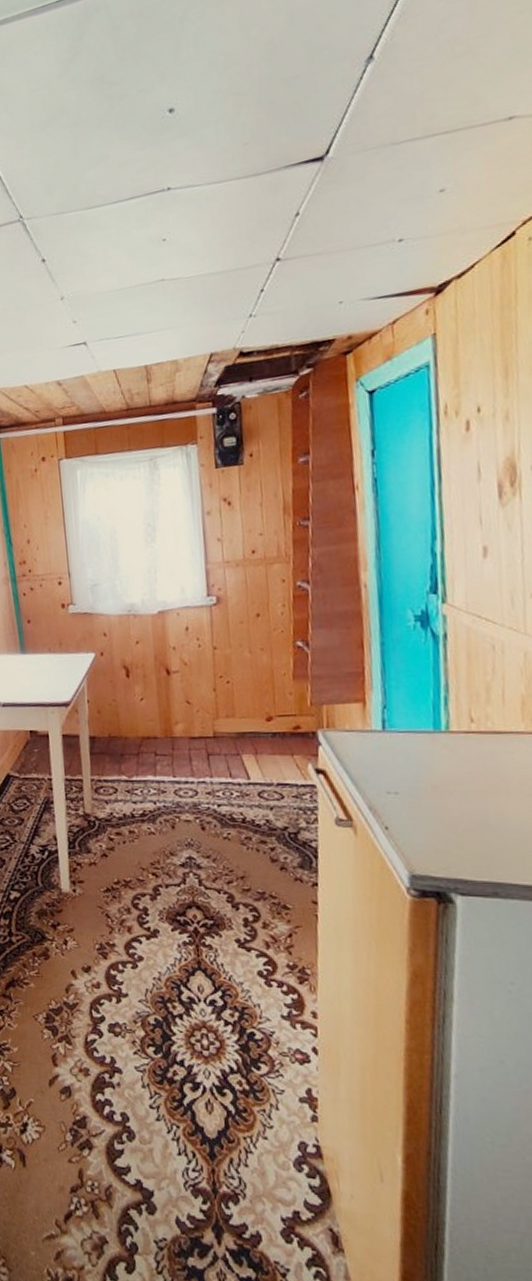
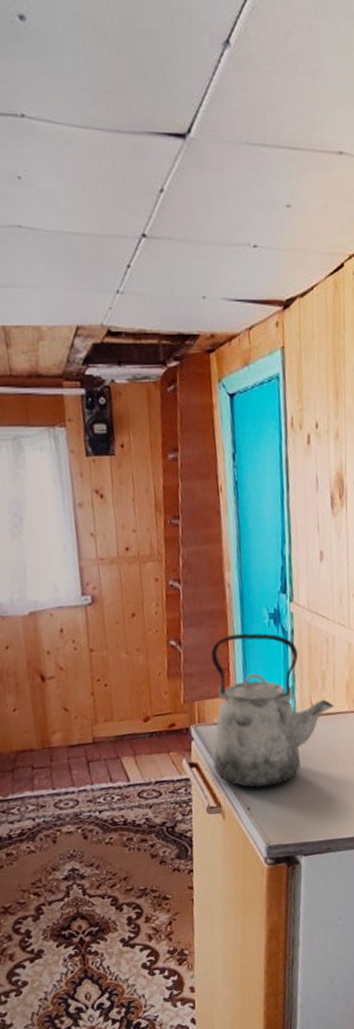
kettle: none [342,636,503,808] -> present [210,633,334,788]

